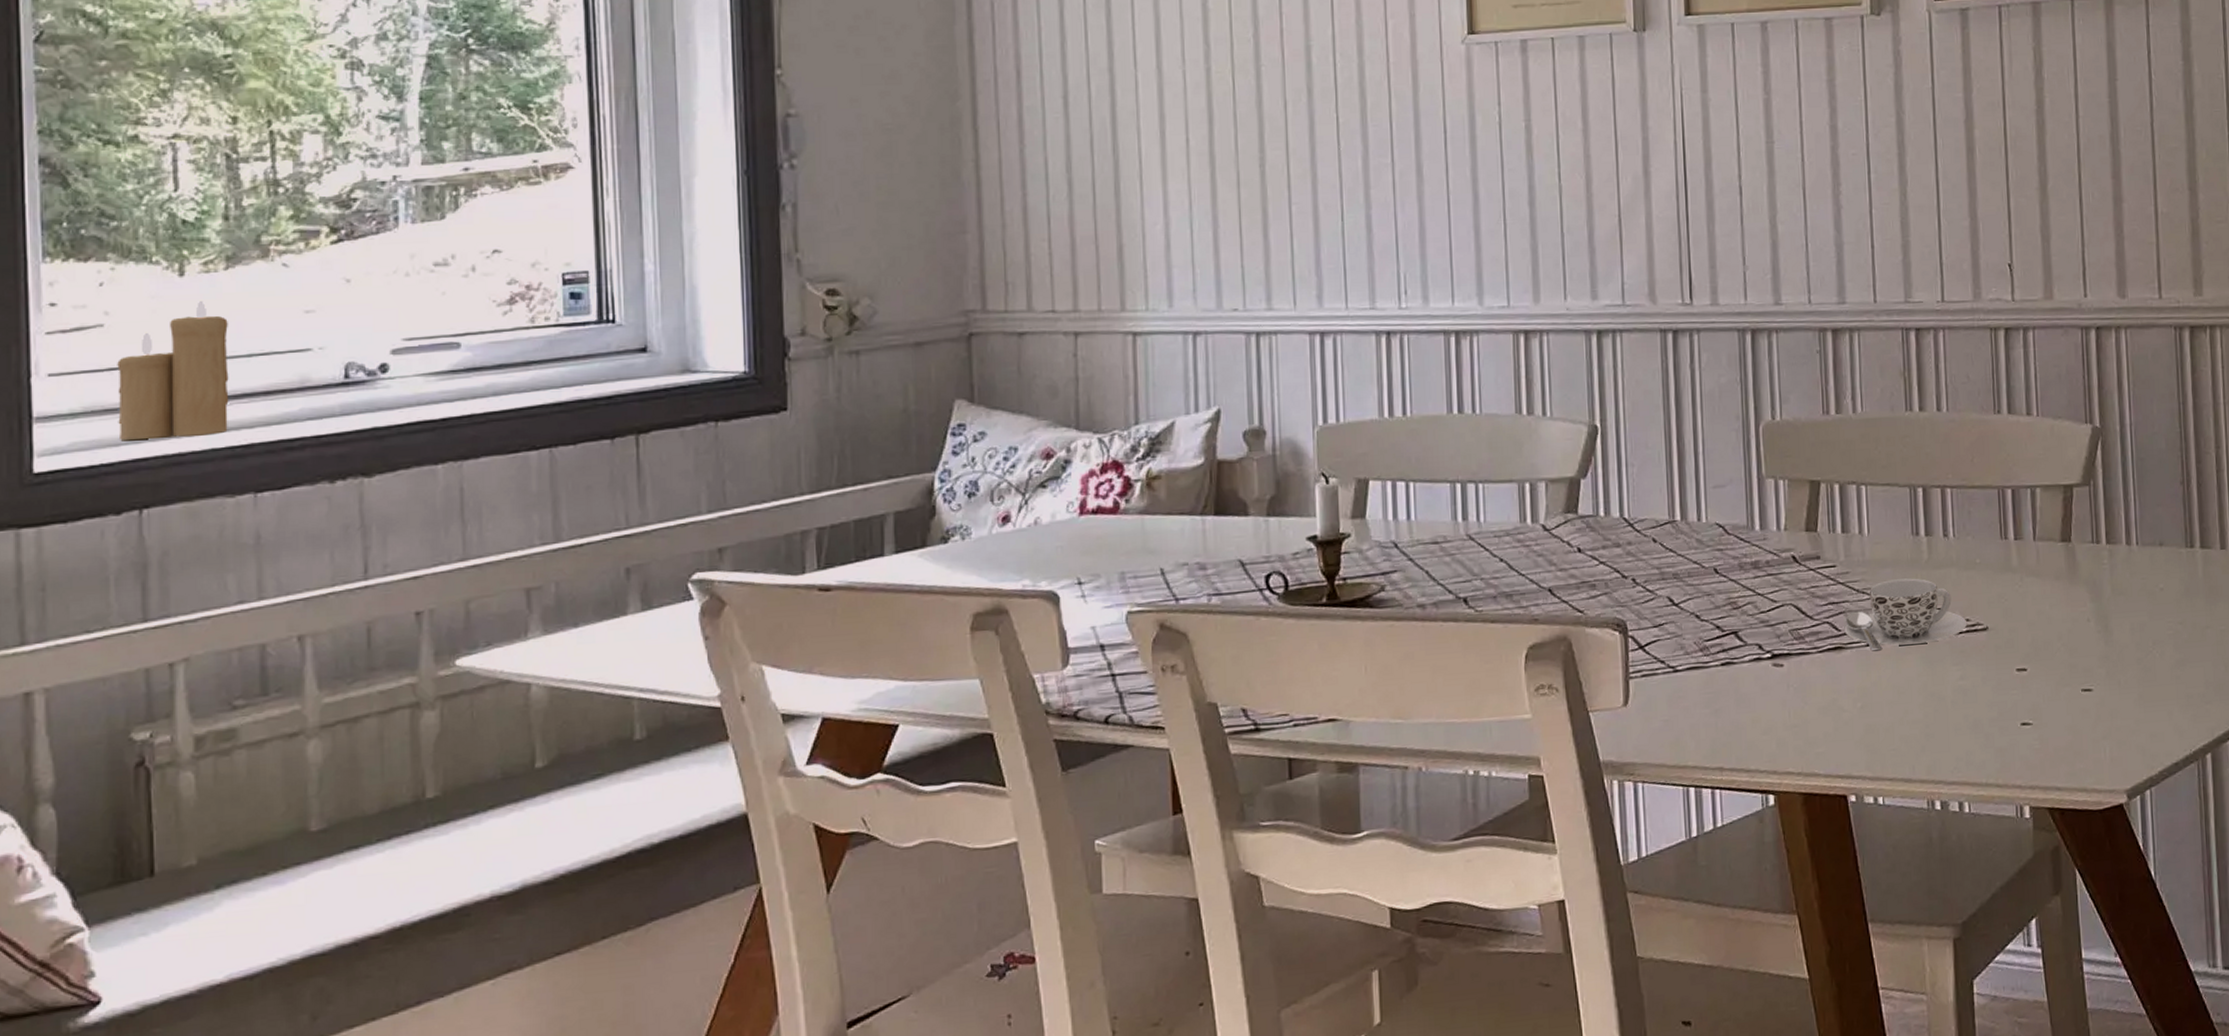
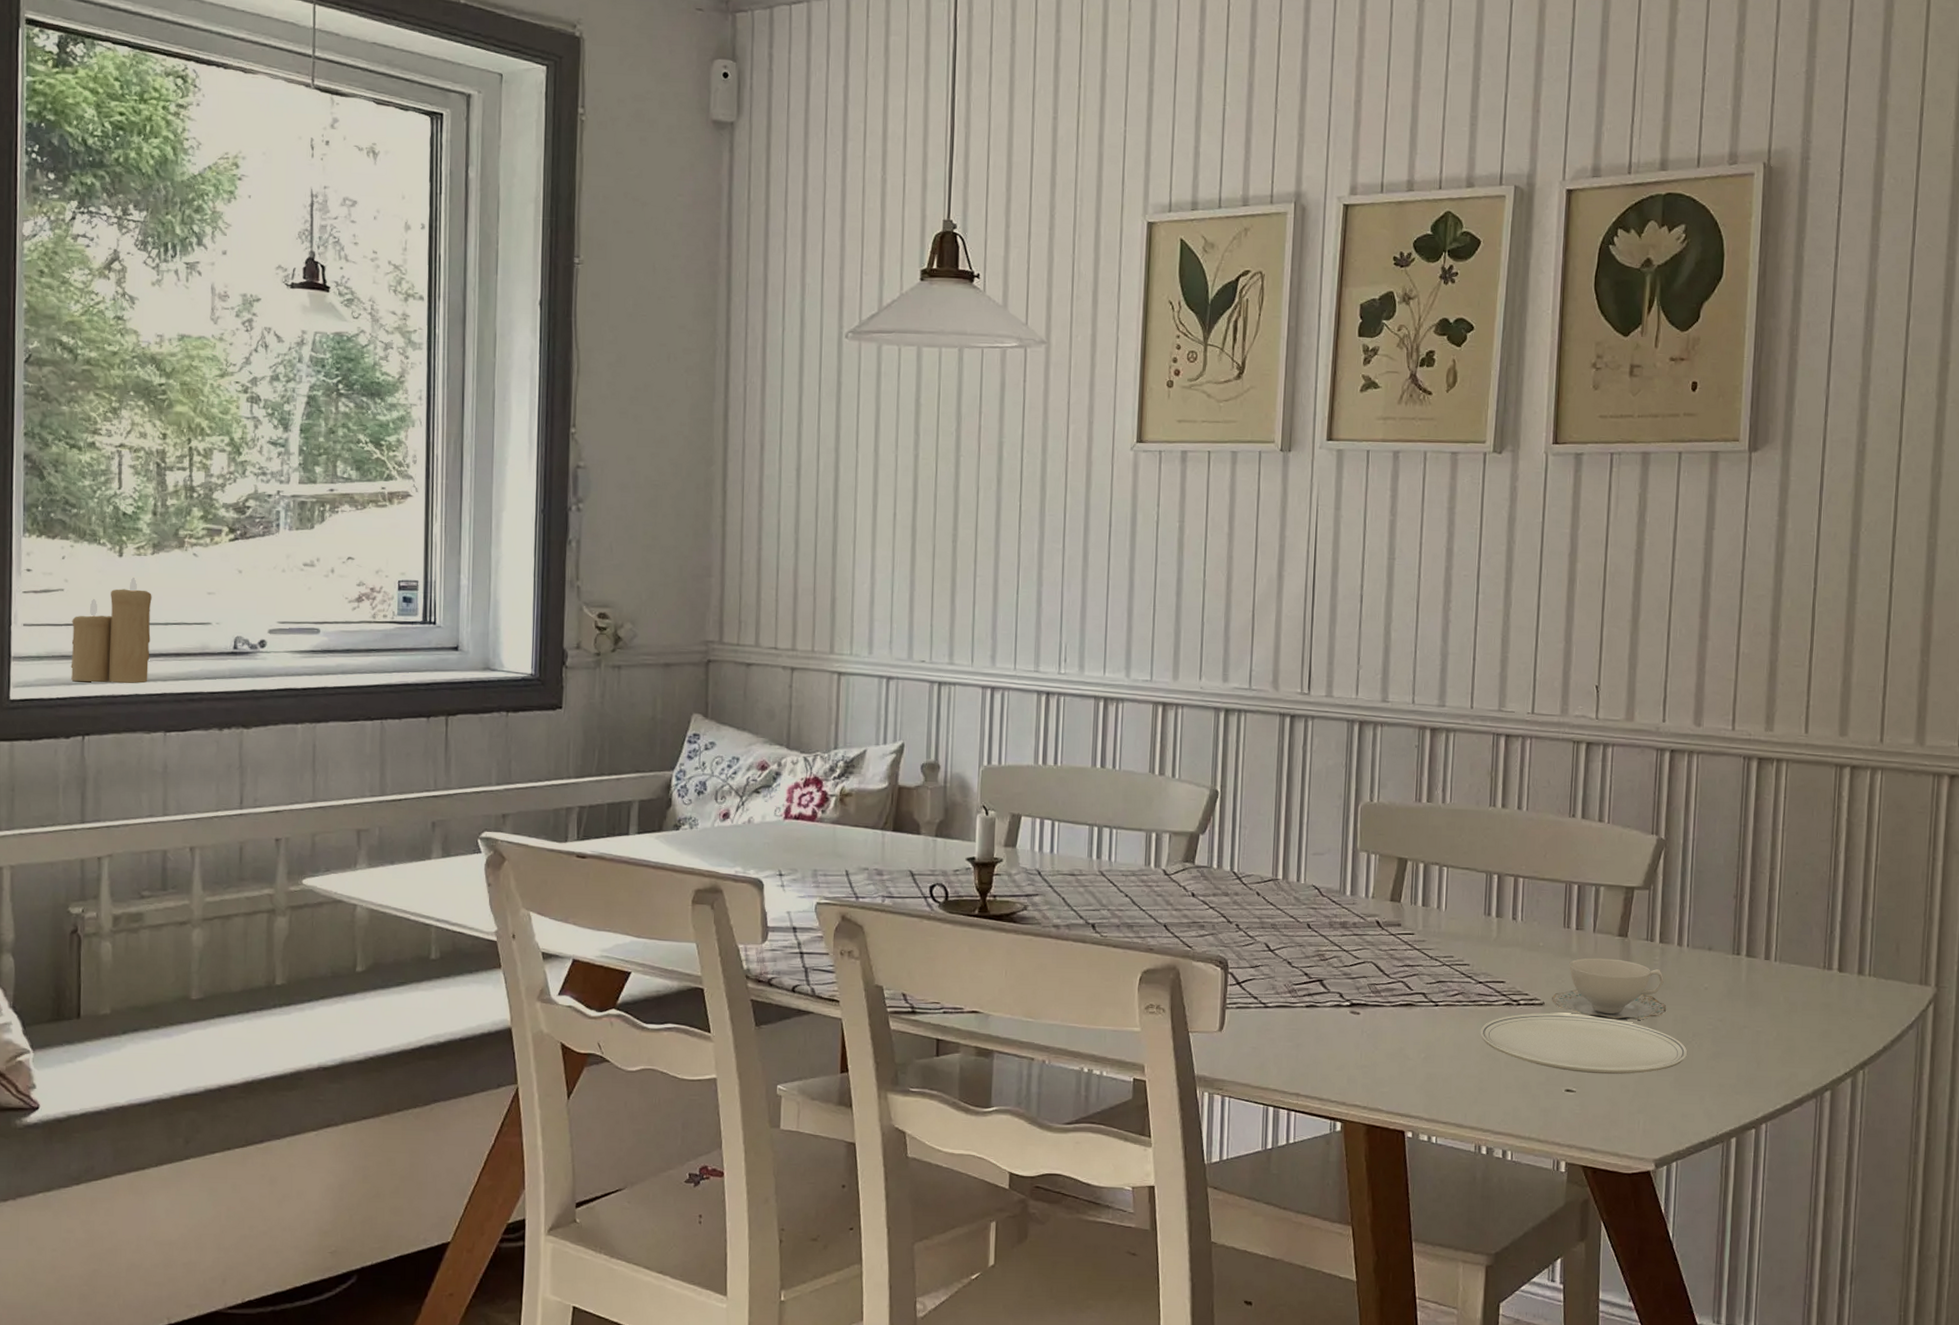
teacup: present [1844,578,1968,652] -> none [1416,951,1526,1012]
plate: none [1920,635,2150,702] -> present [1480,1013,1688,1074]
teacup: none [1996,568,2122,637] -> present [1552,958,1667,1020]

